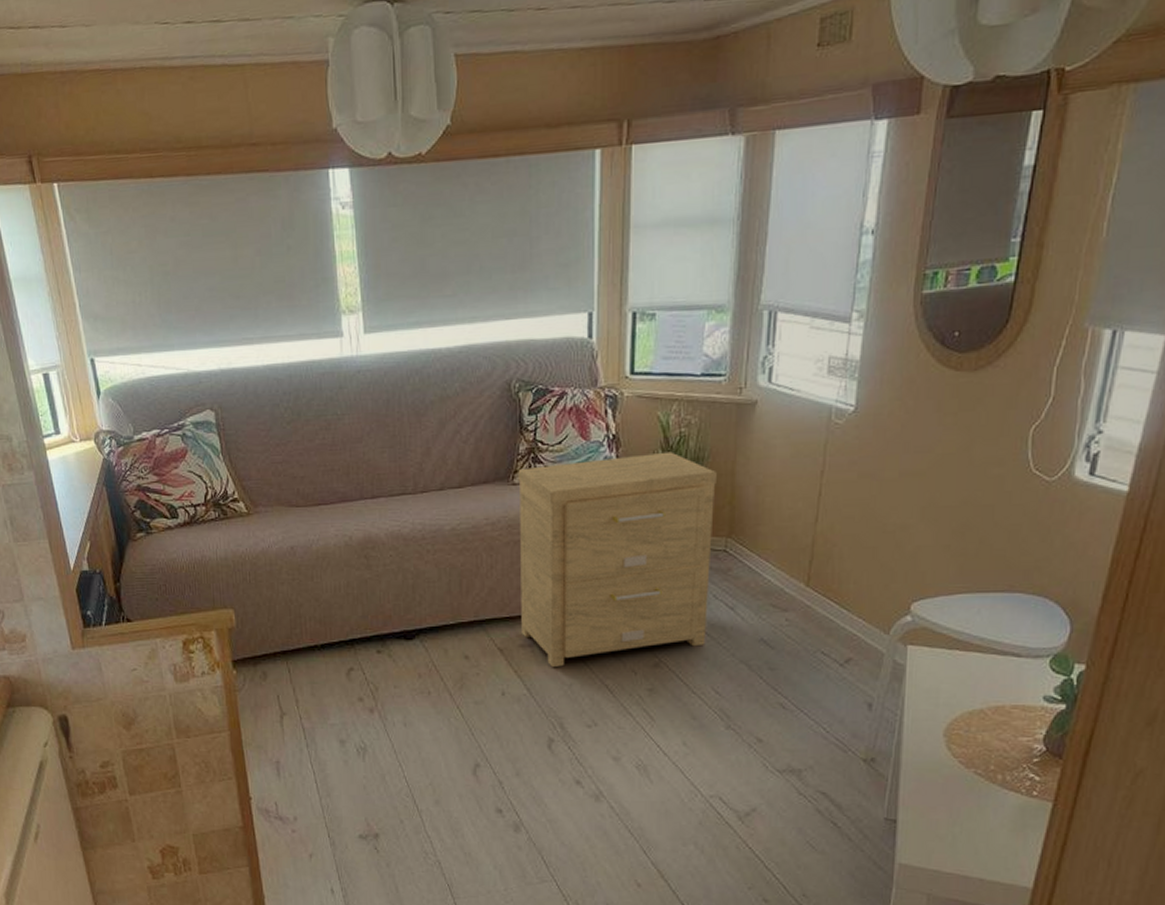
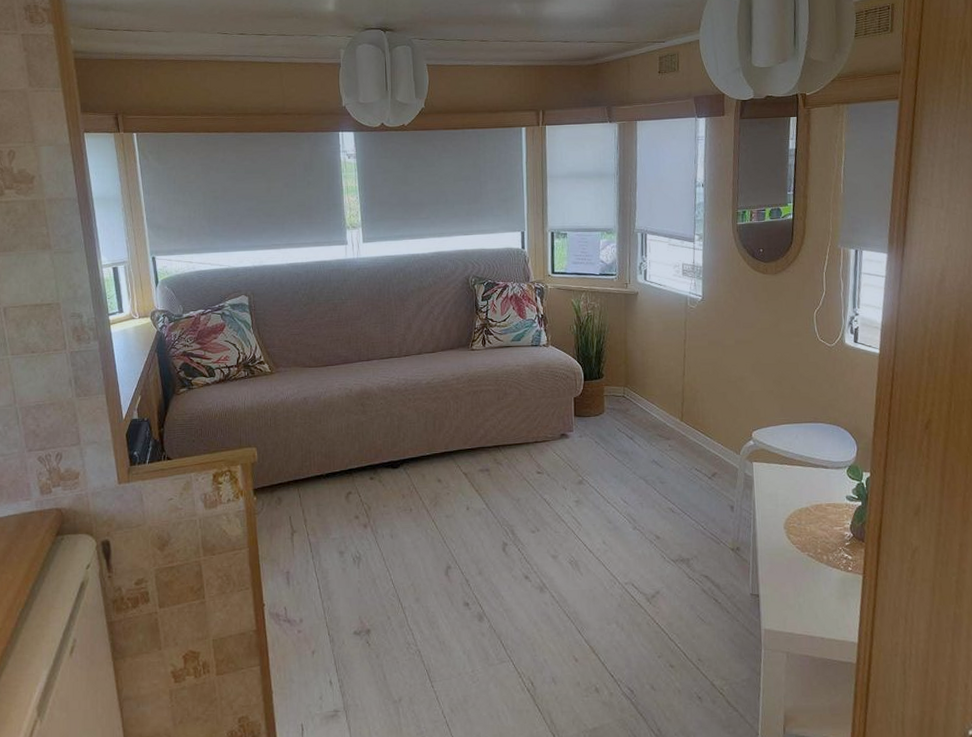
side table: present [518,451,716,667] -> none [475,327,615,486]

